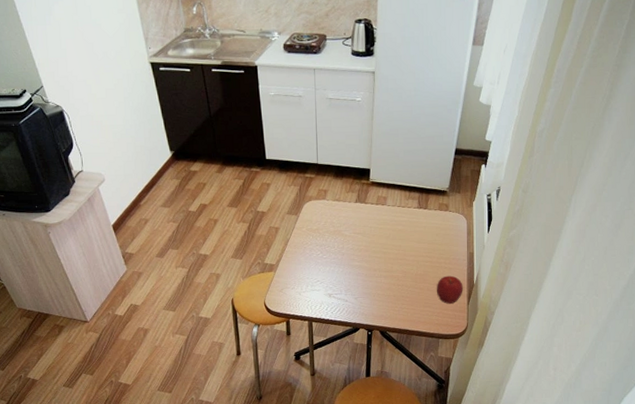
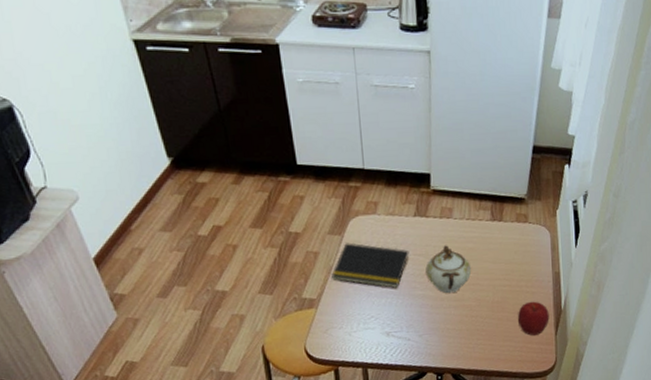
notepad: none [288,221,350,259] -> present [331,242,409,288]
sugar bowl: none [363,226,400,265] -> present [425,245,472,293]

